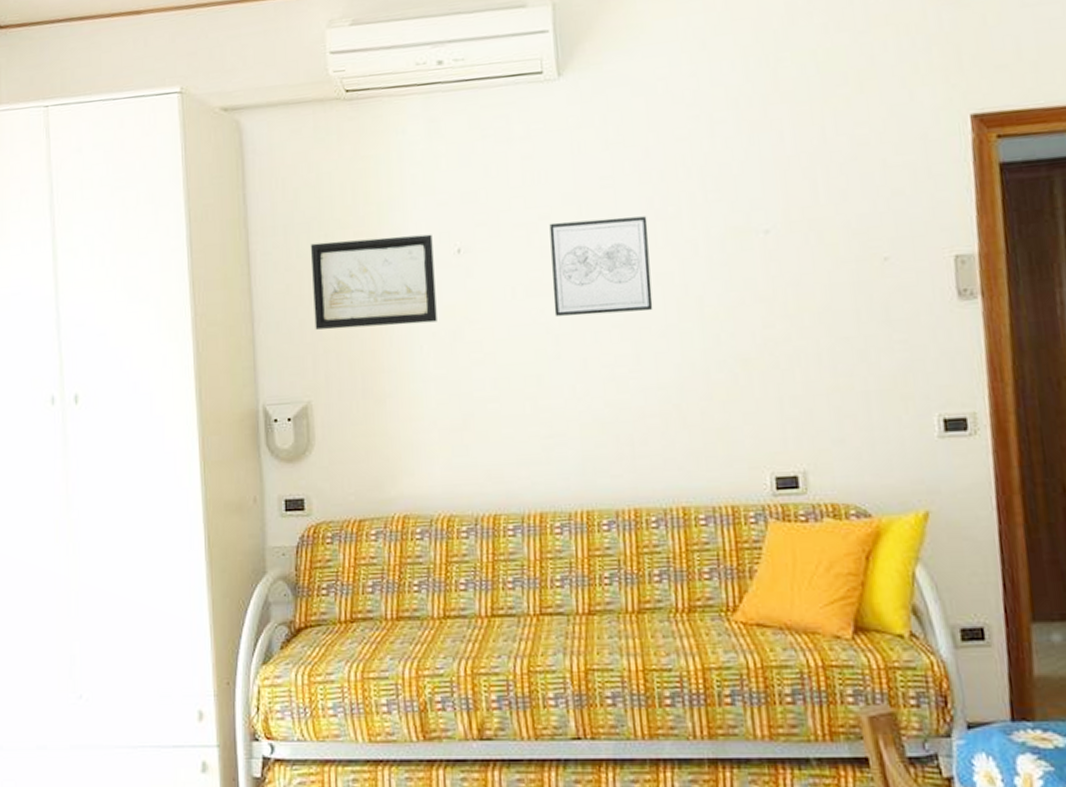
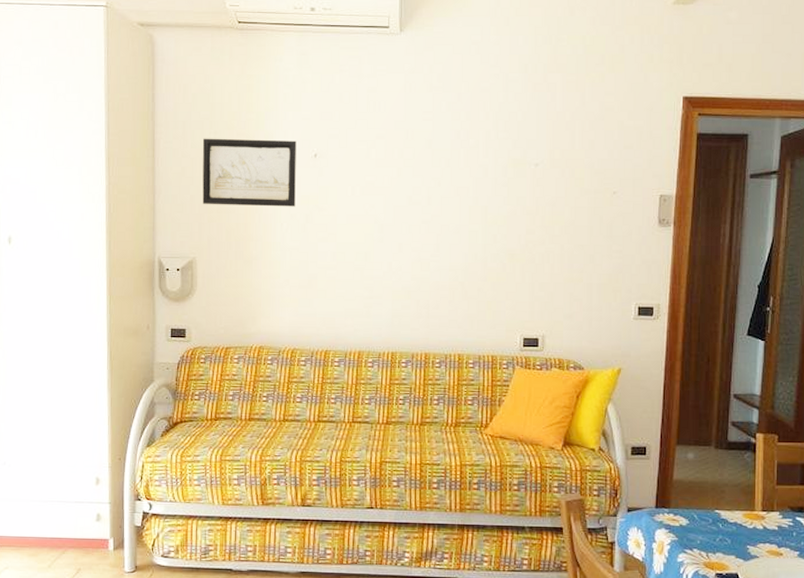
wall art: present [549,216,653,317] -> none [381,142,454,214]

